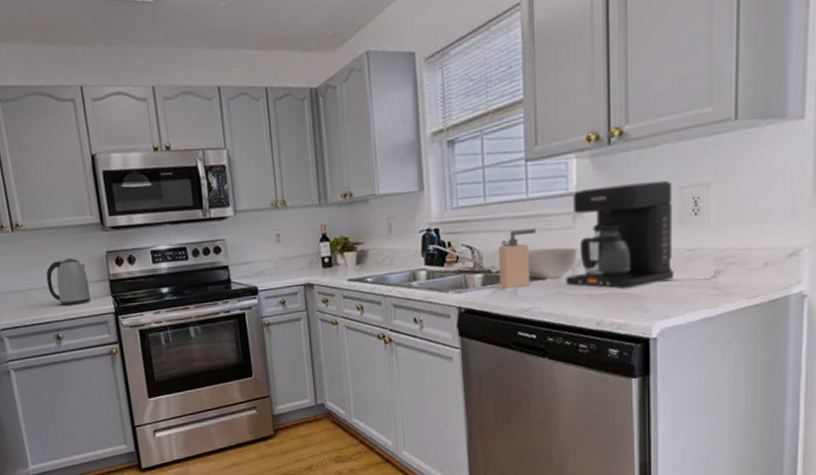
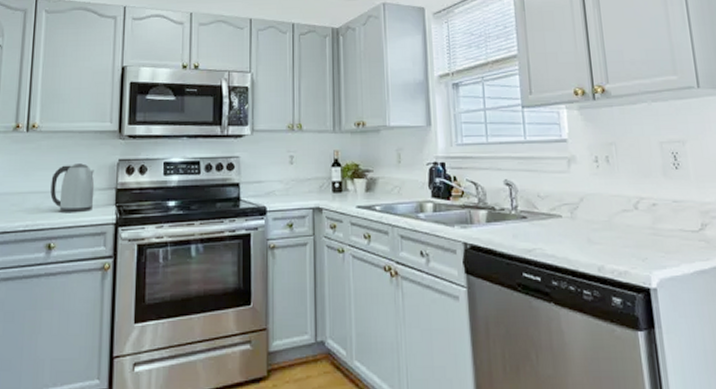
soap dispenser: present [497,229,537,290] -> none [500,170,536,228]
bowl: present [528,247,578,280] -> none [528,189,575,220]
coffee maker: present [566,180,675,290] -> none [565,135,666,236]

